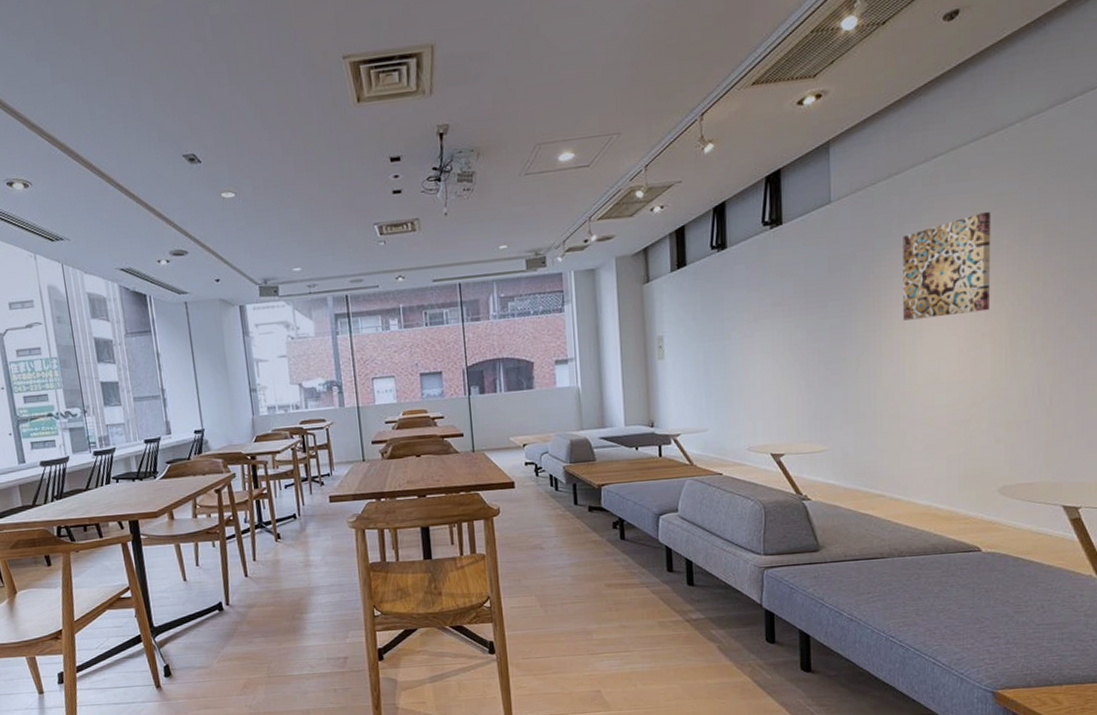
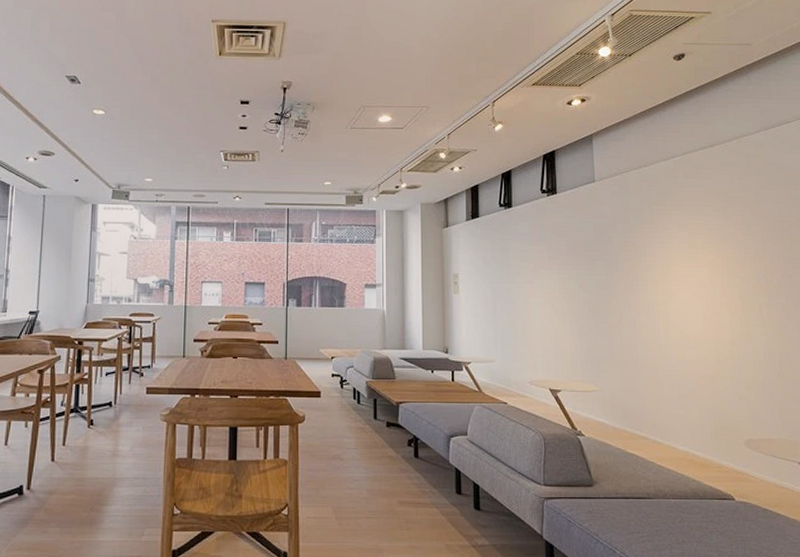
wall art: present [903,211,992,321] -> none [652,203,724,284]

